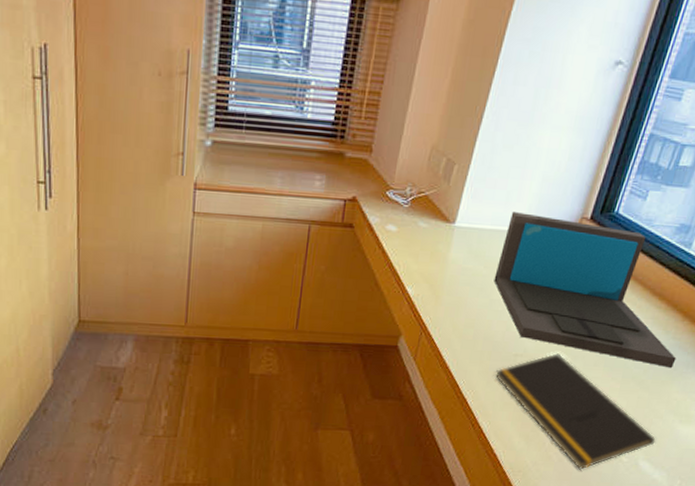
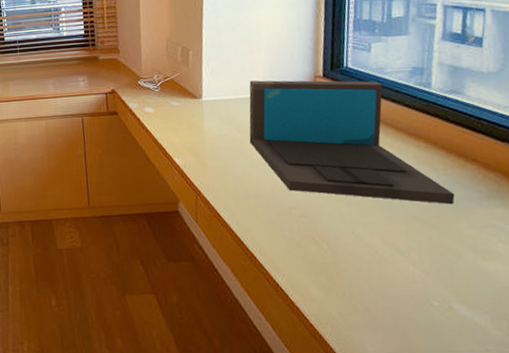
notepad: present [495,353,656,470] -> none [274,202,463,318]

